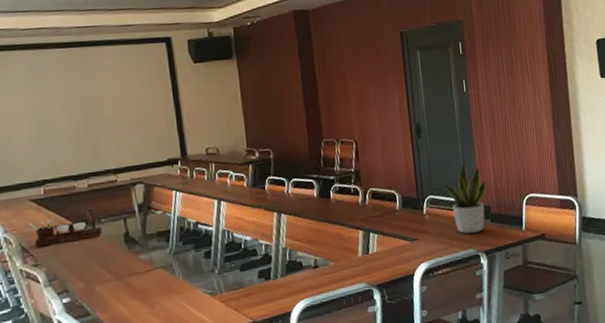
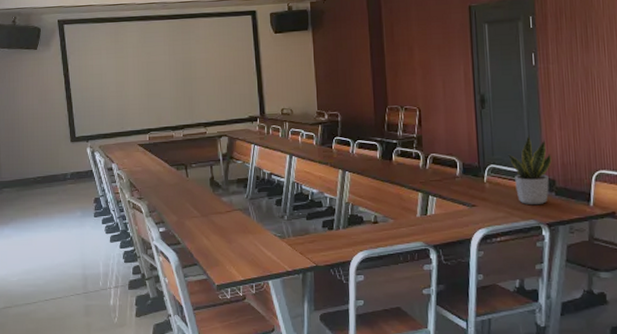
desk organizer: present [28,208,103,247] -> none [136,154,193,184]

